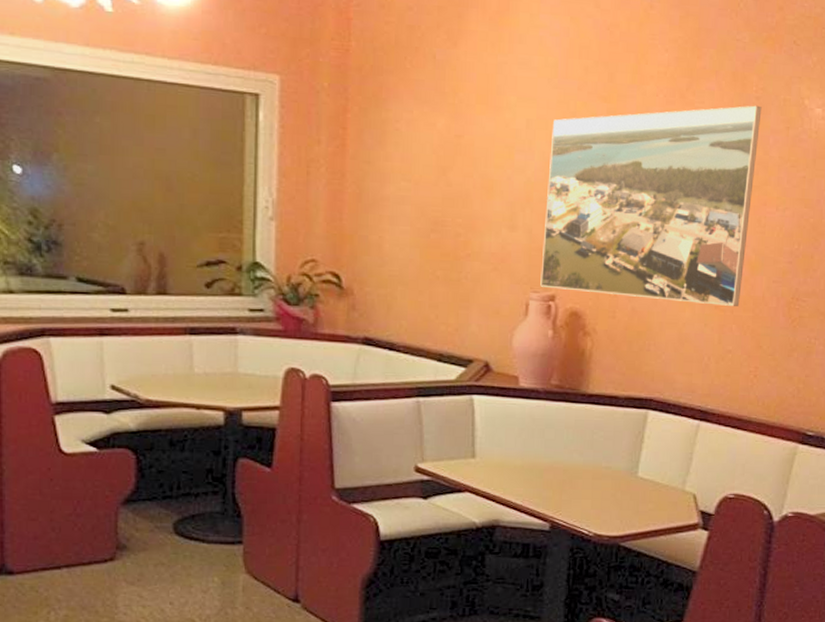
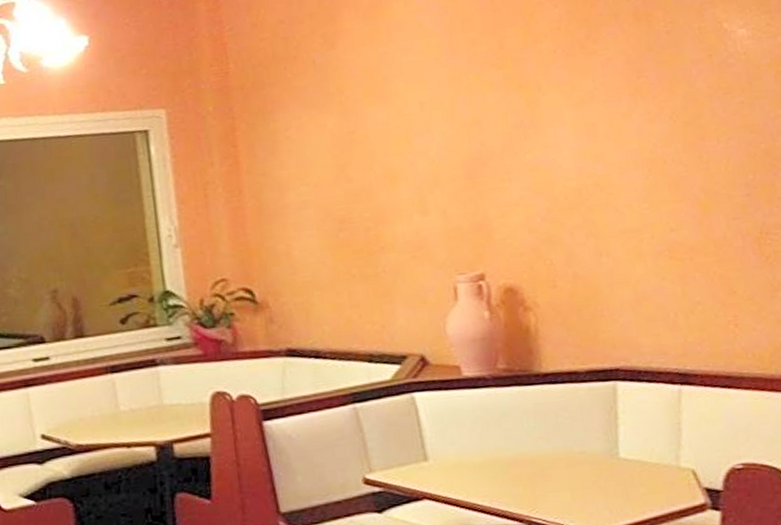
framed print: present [540,105,762,306] -> none [447,39,699,268]

